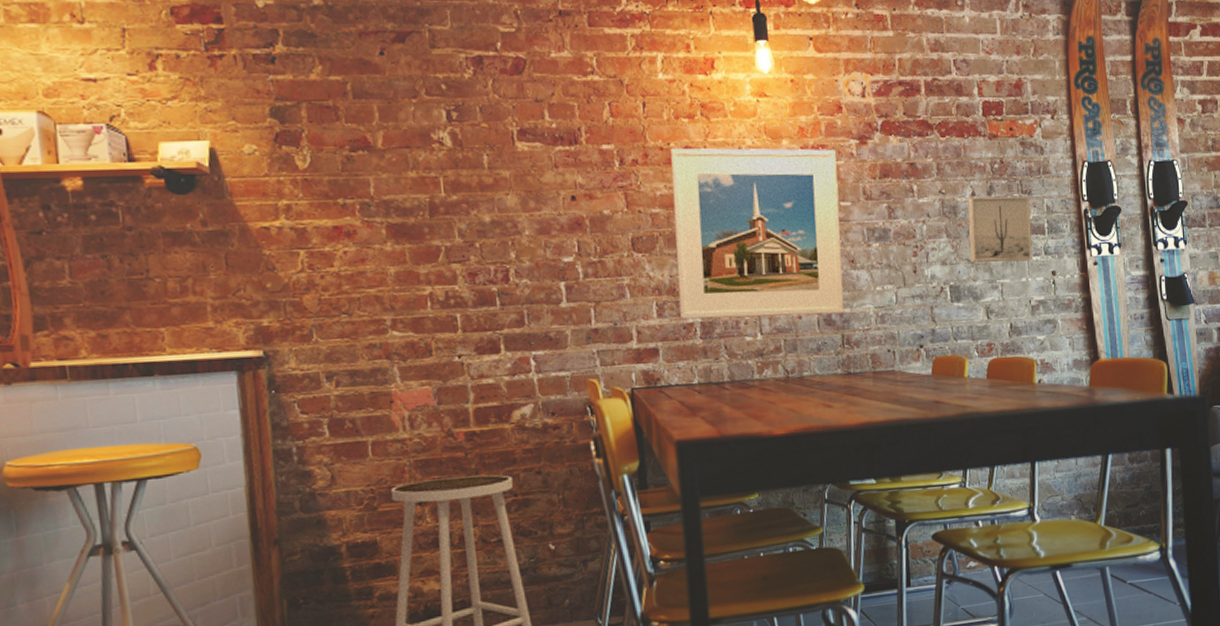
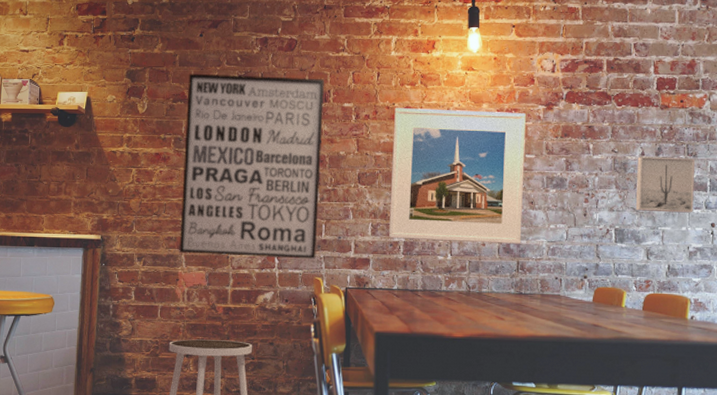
wall art: none [369,108,587,364] -> present [179,73,325,259]

